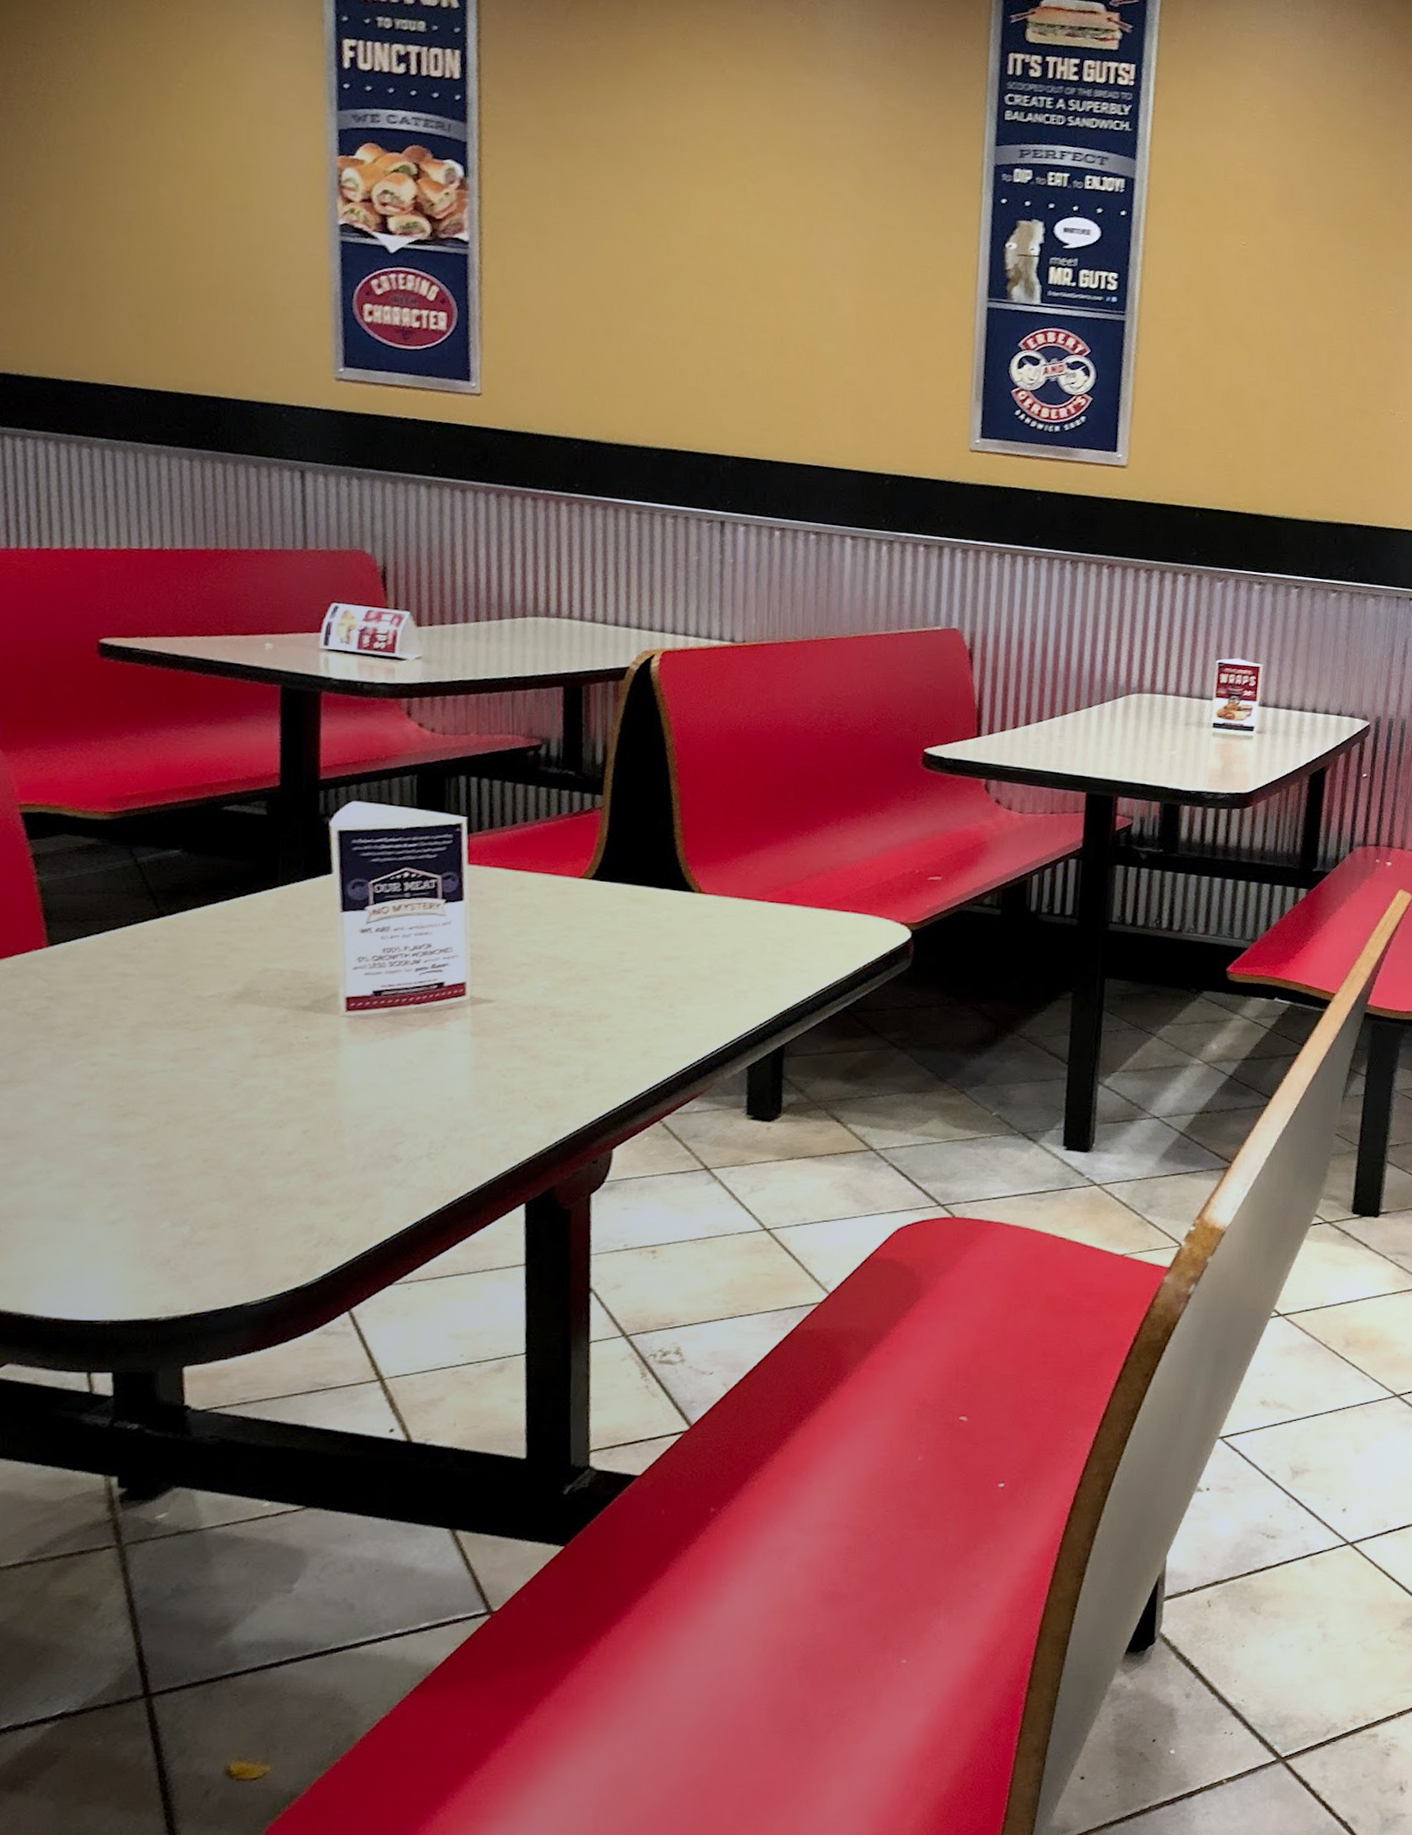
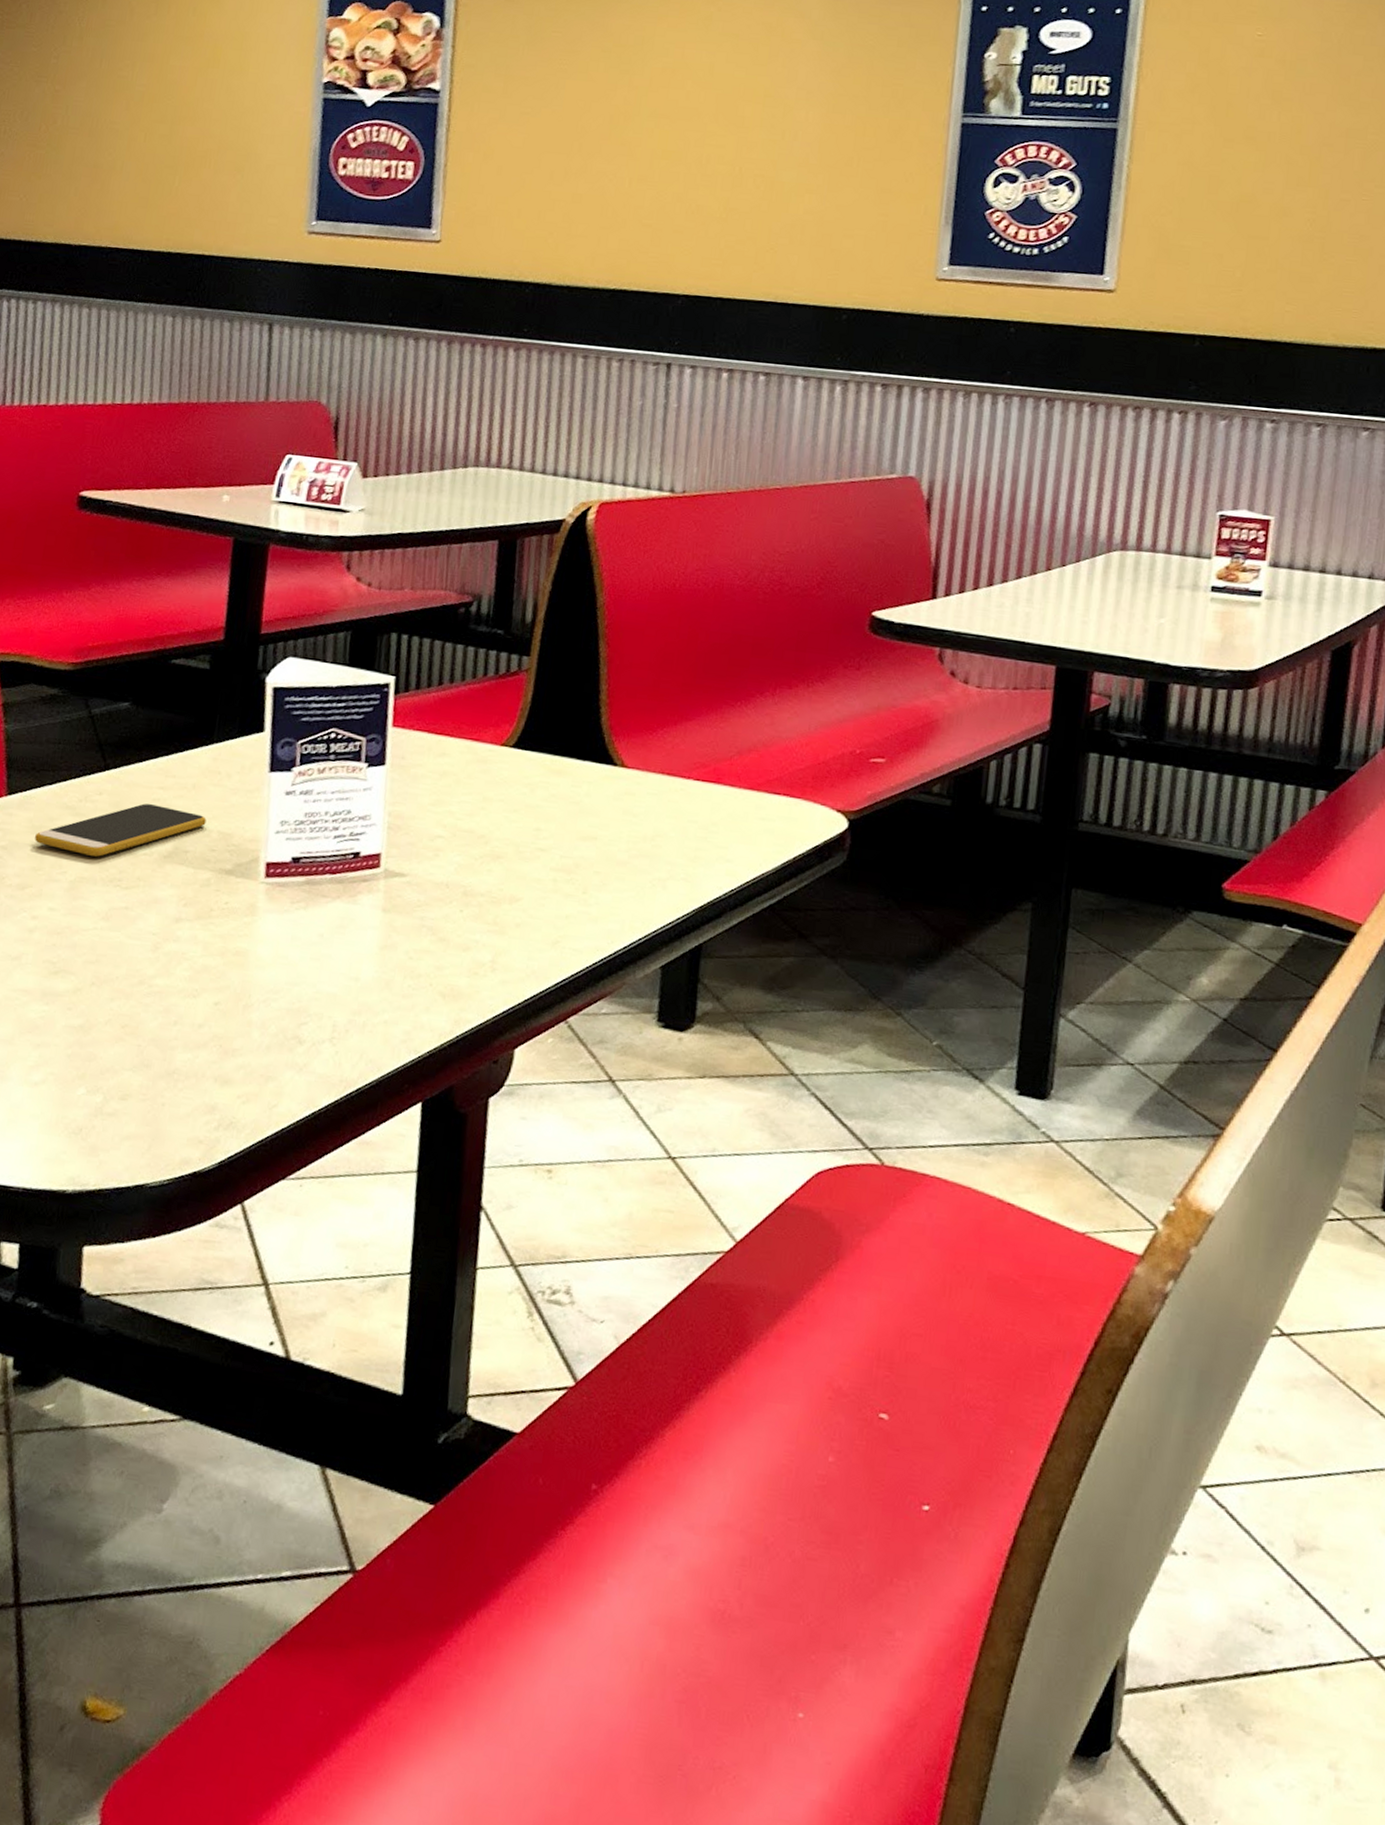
smartphone: none [86,948,277,1001] -> present [35,803,207,857]

